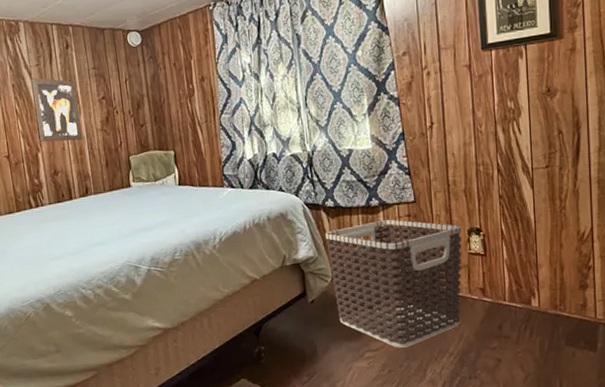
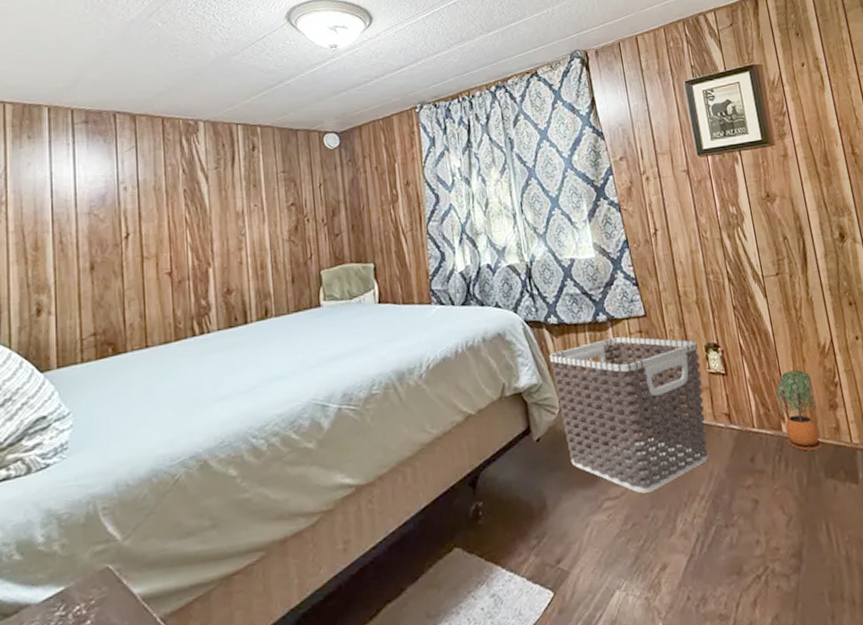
wall art: present [31,77,83,142] -> none [207,181,266,255]
potted plant: none [529,254,567,323] -> present [776,370,822,451]

